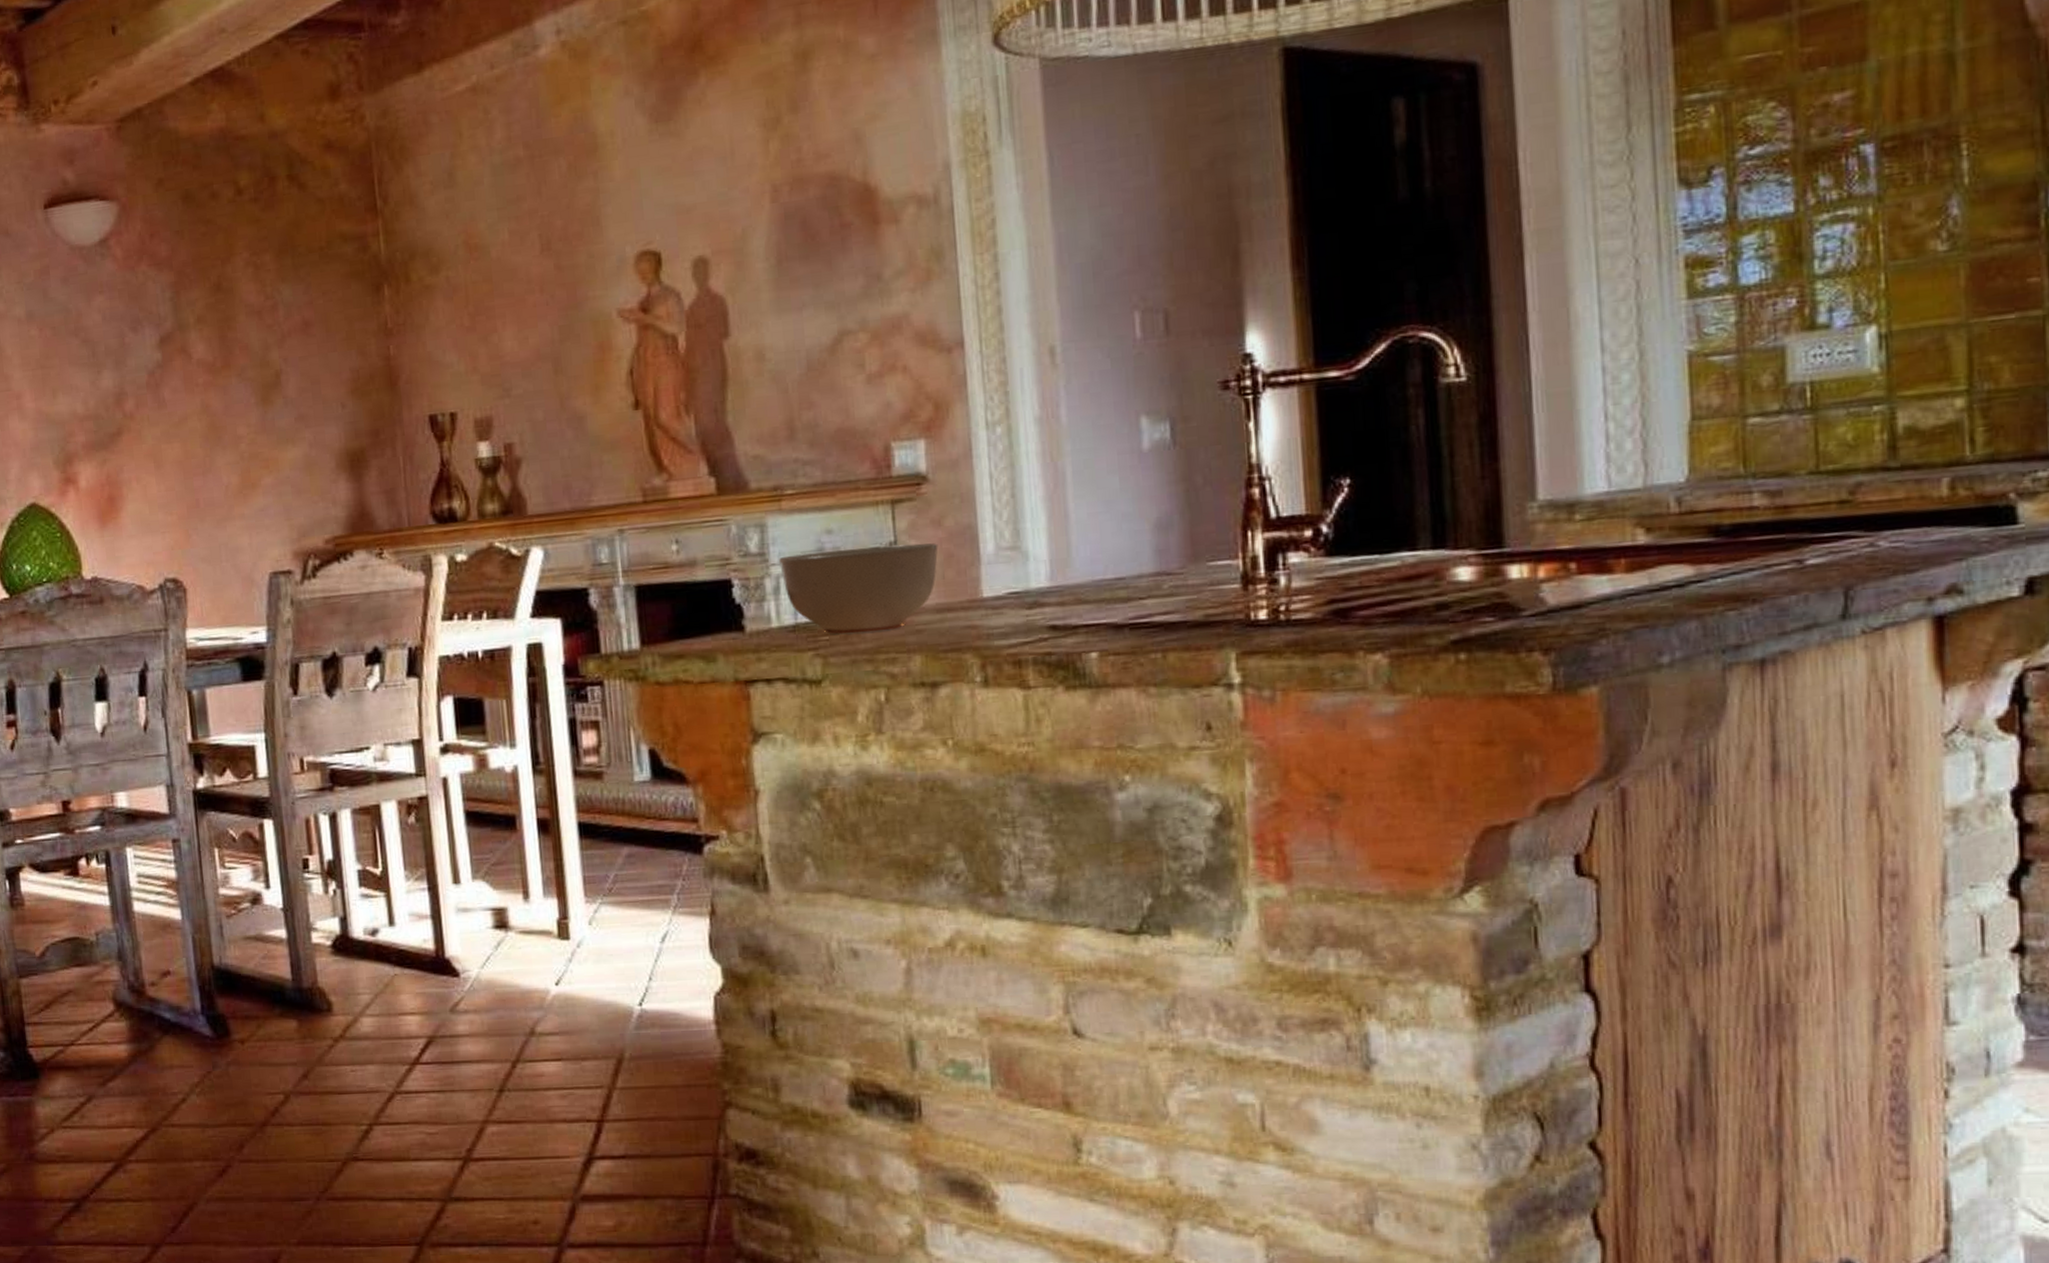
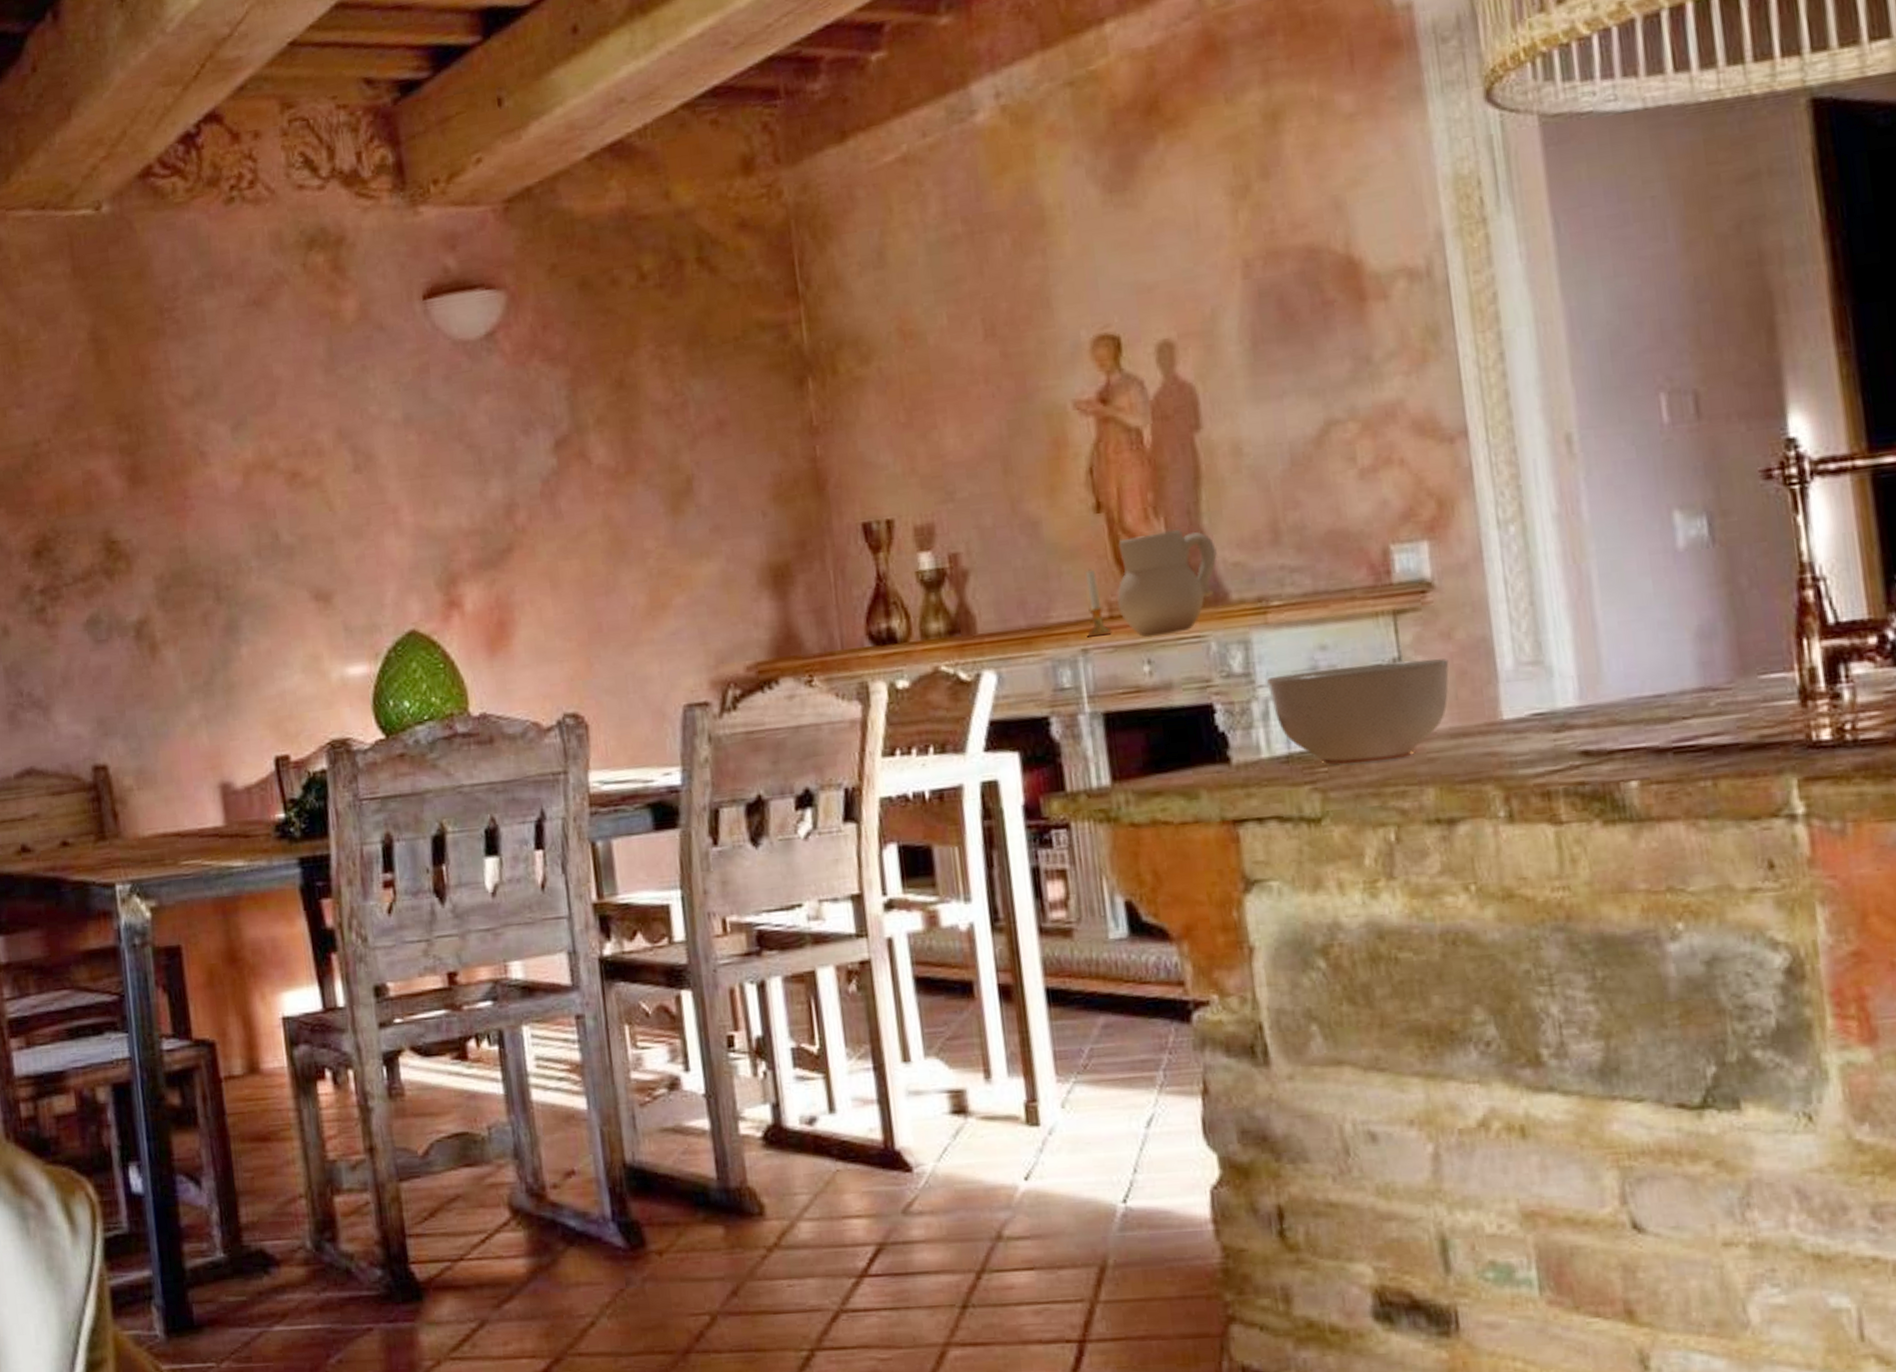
candle holder: none [624,459,645,519] -> present [1085,569,1112,637]
ceramic jug: none [651,425,739,520] -> present [1117,529,1217,638]

